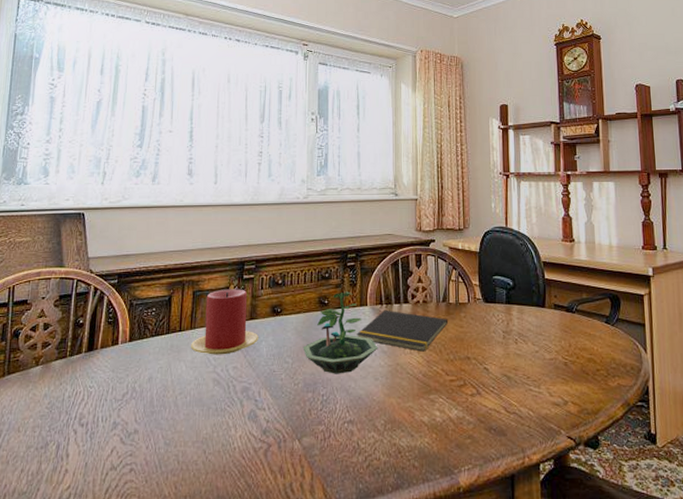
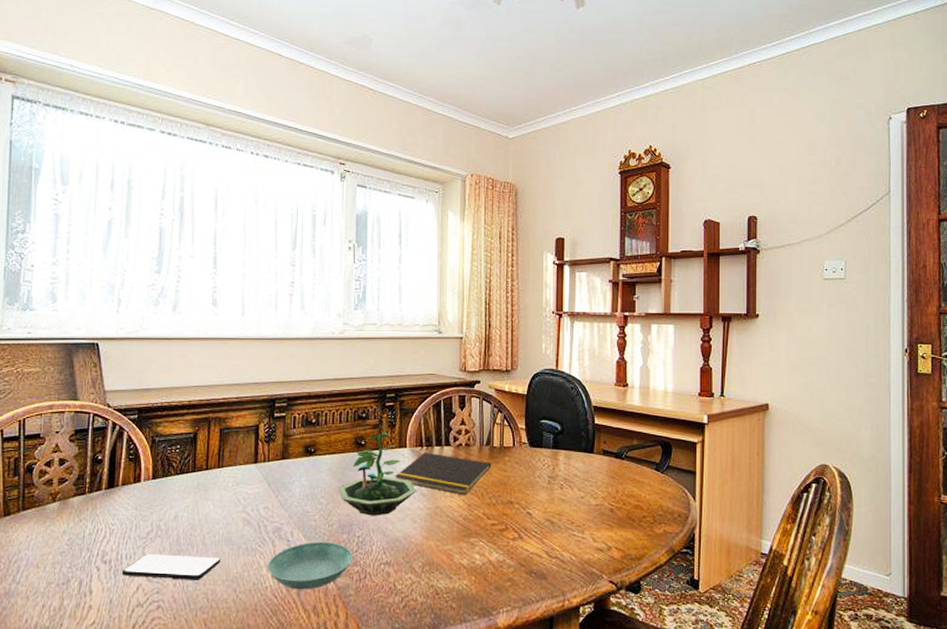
smartphone: none [97,416,192,442] -> present [121,554,221,580]
candle: present [191,289,258,355] -> none [219,427,291,495]
saucer: none [235,400,317,450] -> present [267,541,353,590]

